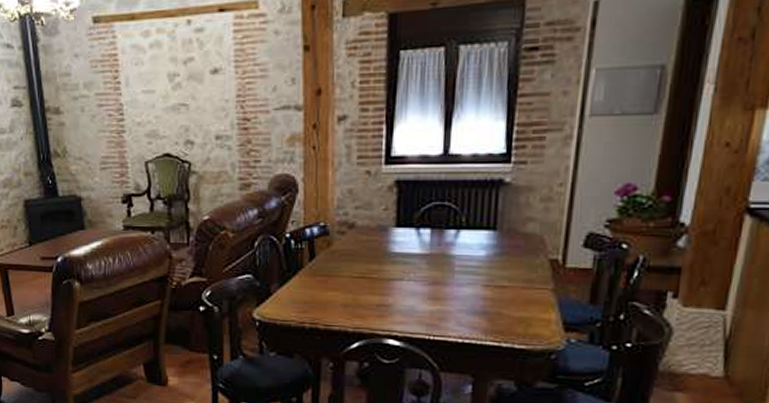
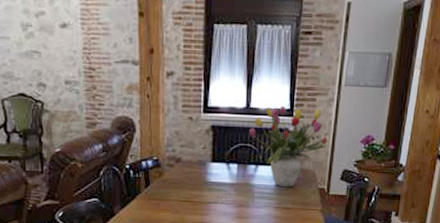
flower arrangement: none [446,148,563,259] -> present [248,105,328,188]

